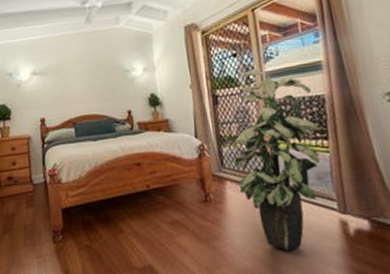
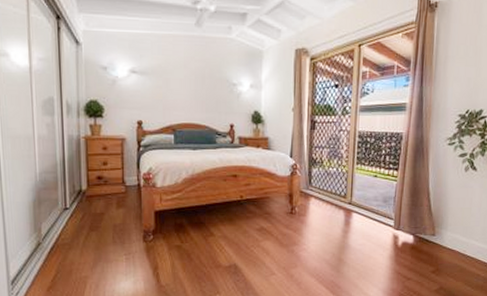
indoor plant: present [223,70,320,251] -> none [315,102,393,256]

